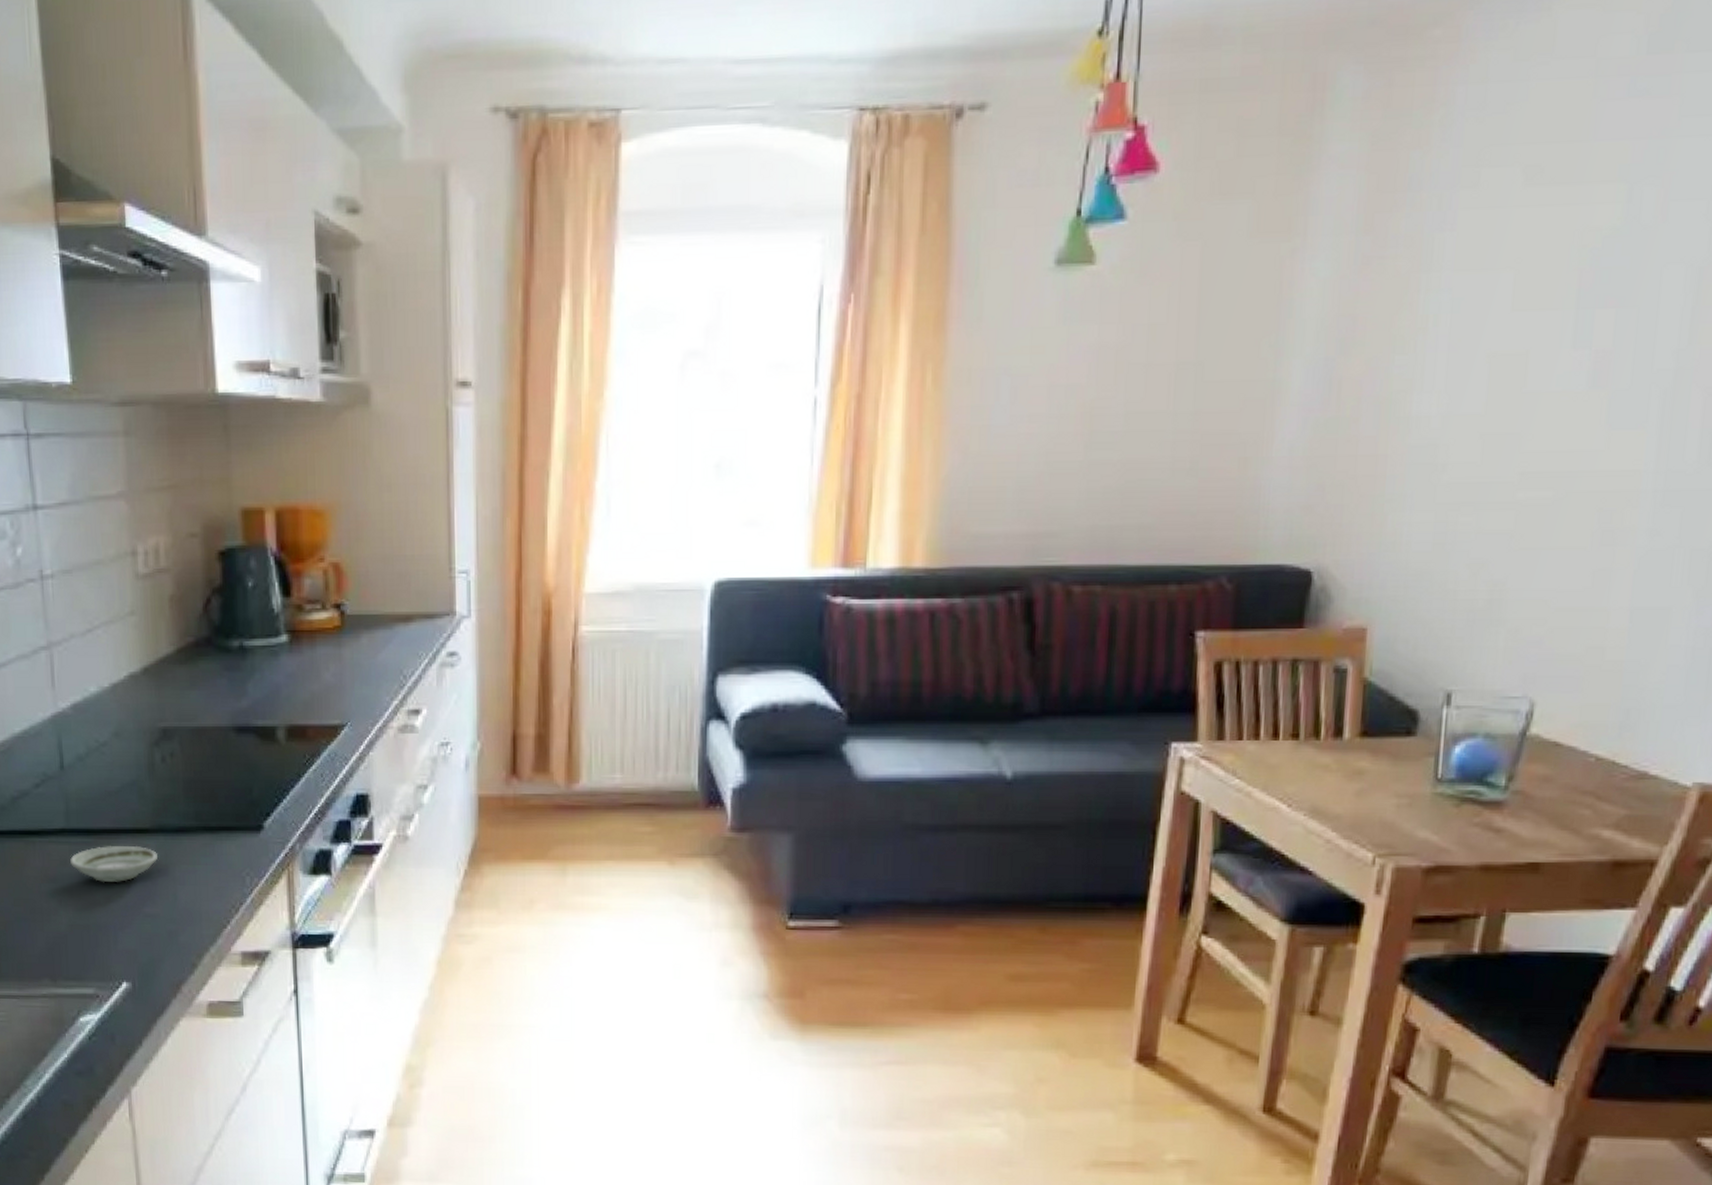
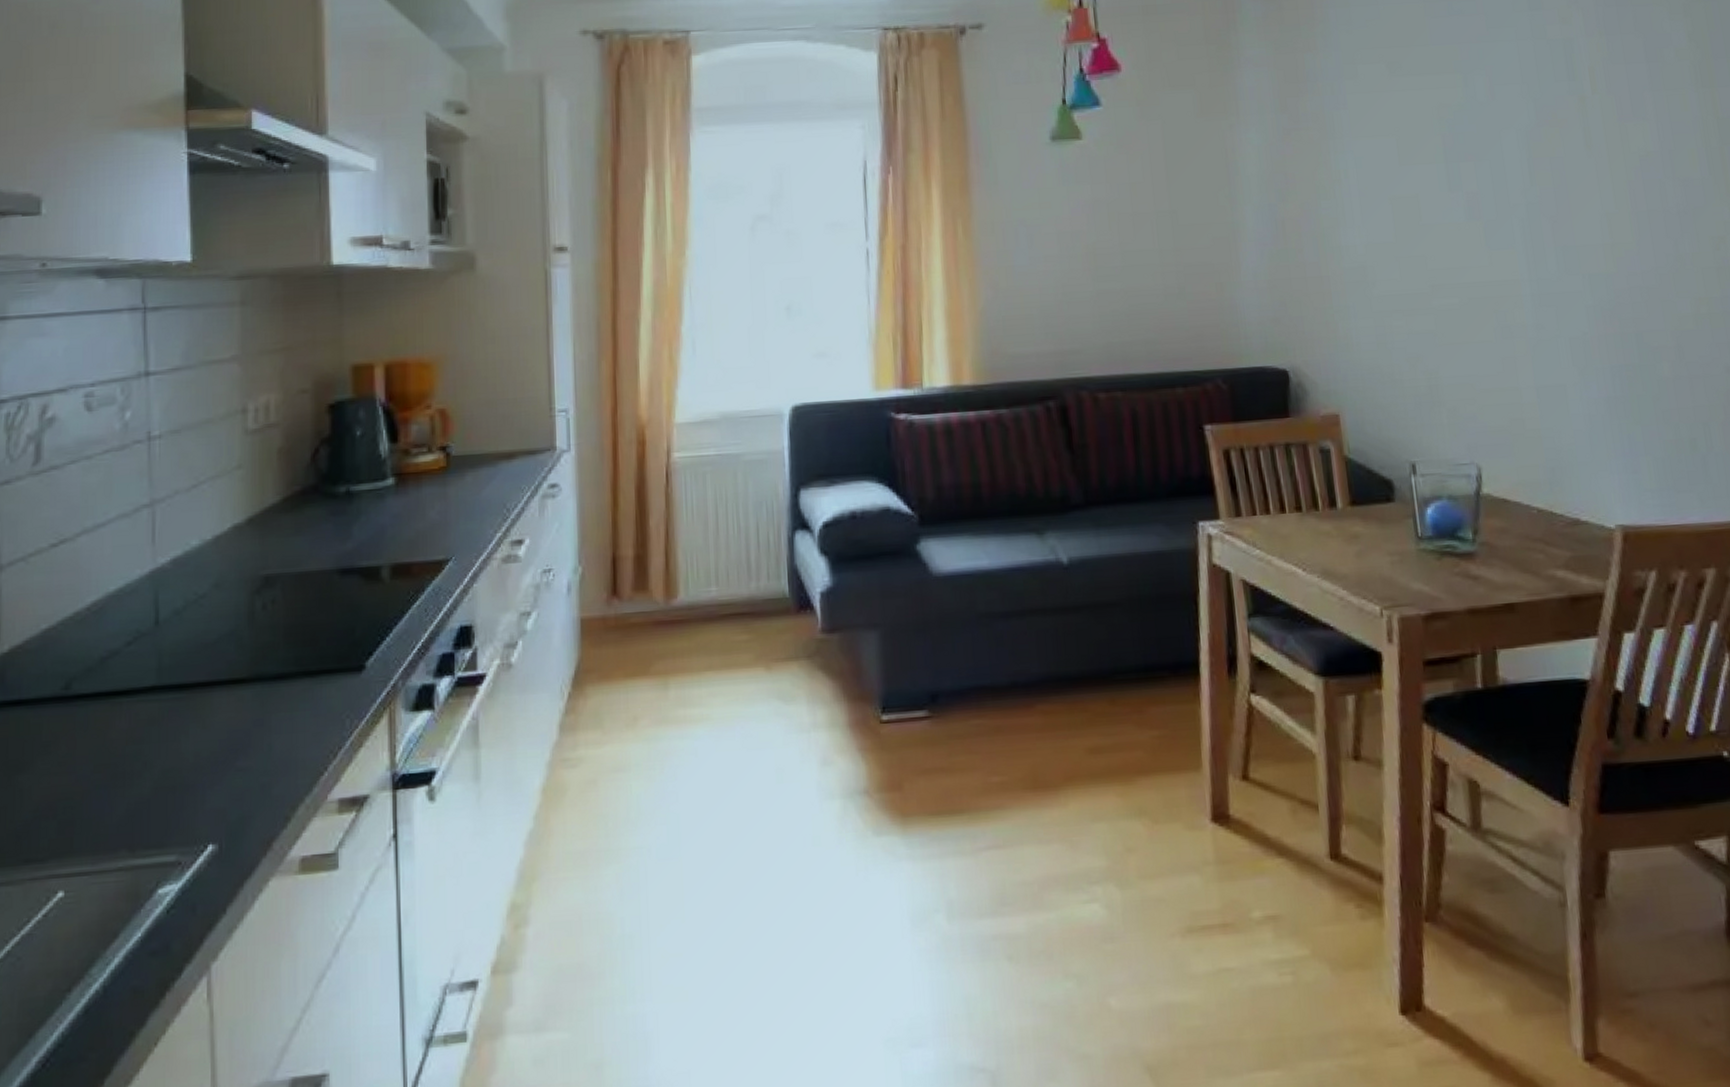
saucer: present [70,846,157,883] -> none [159,697,253,739]

